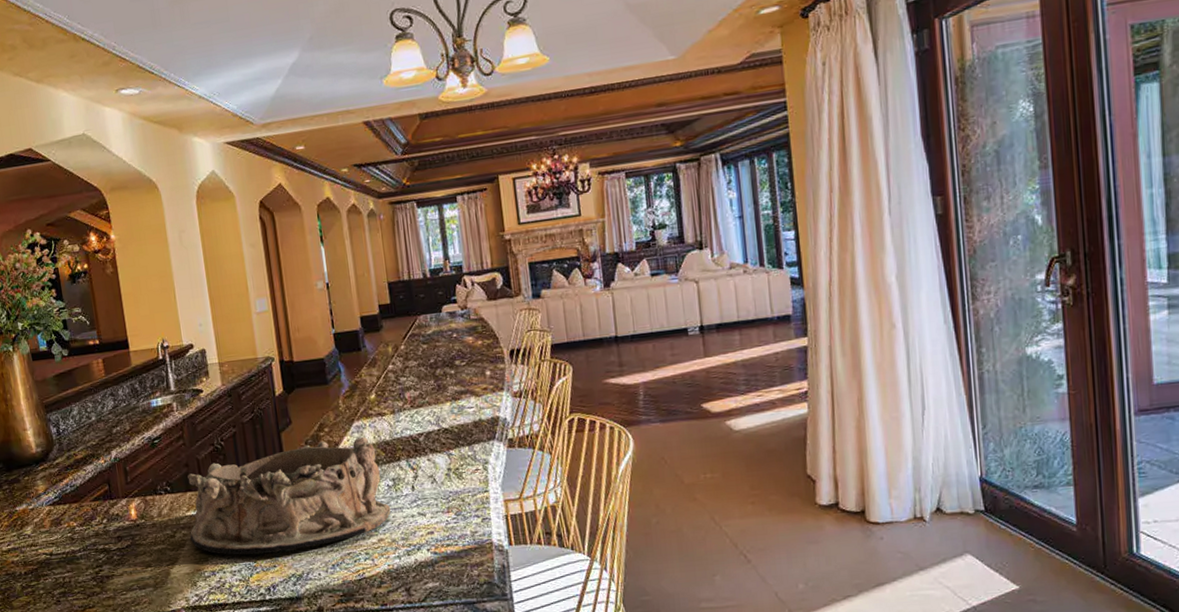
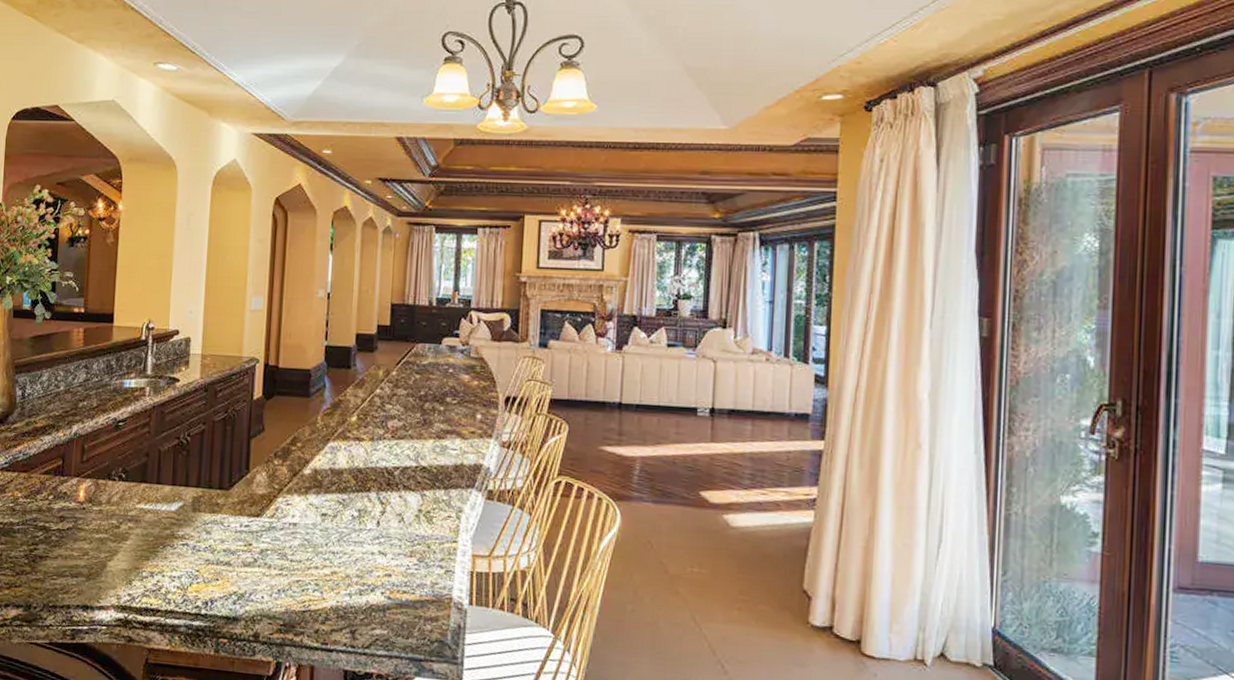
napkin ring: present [187,437,391,555] -> none [135,456,350,566]

